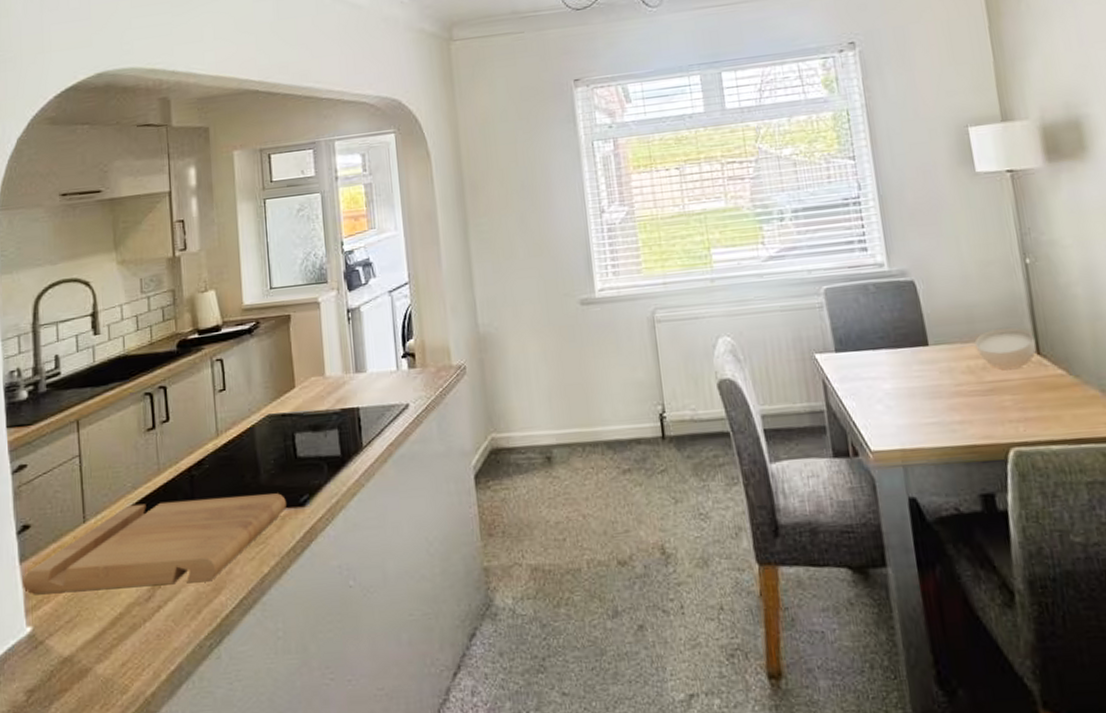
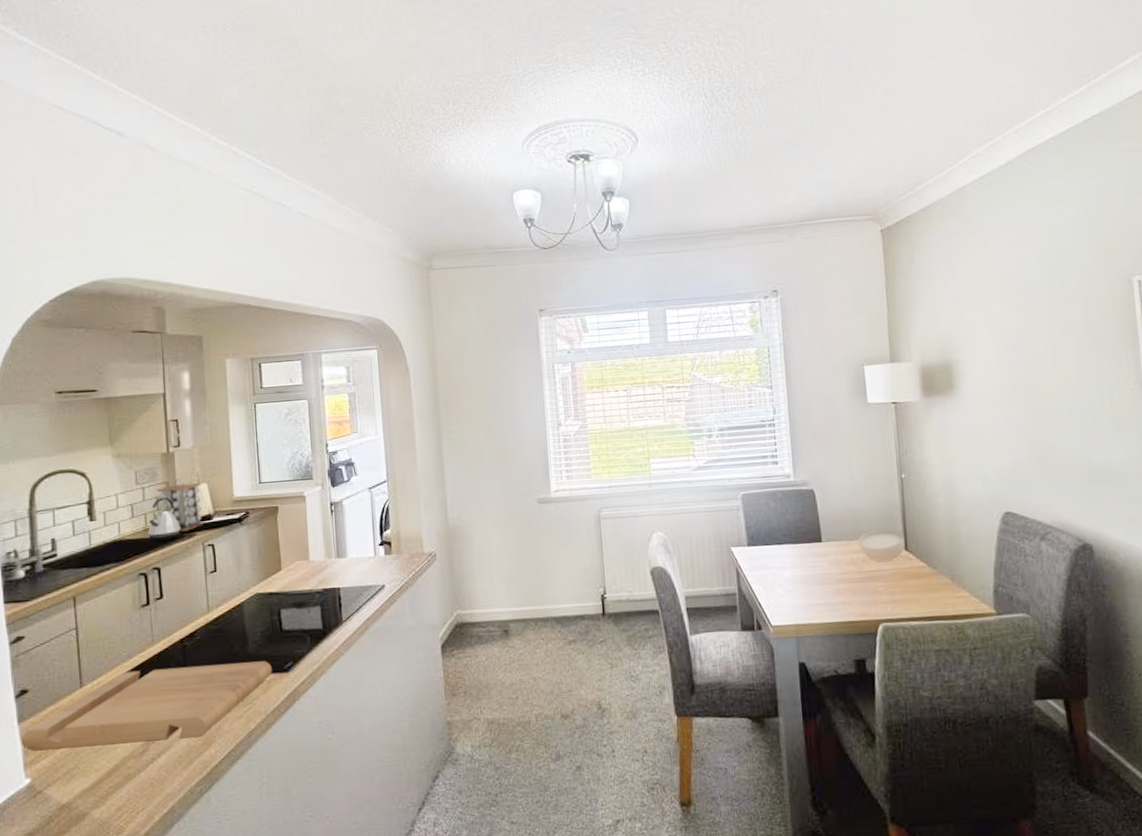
kettle: none [152,306,189,358] -> present [147,496,182,543]
spice rack: none [162,286,211,345] -> present [156,479,203,532]

